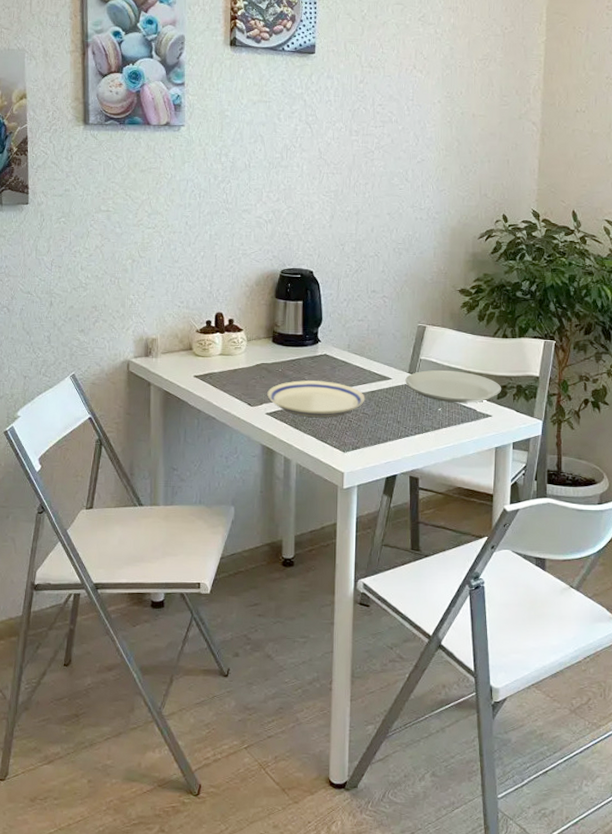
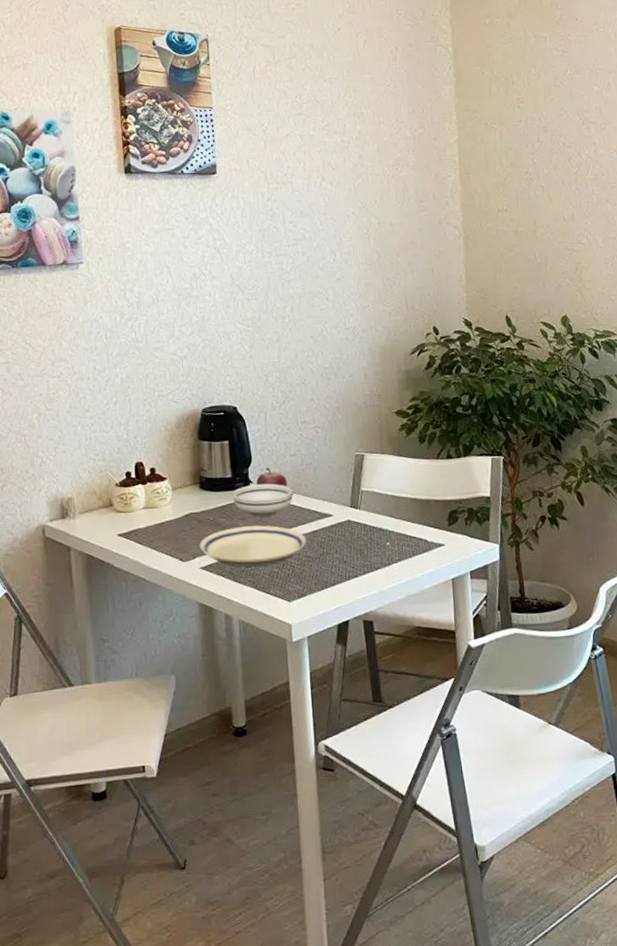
bowl: none [302,344,357,374] -> present [233,483,293,517]
fruit: none [324,329,353,349] -> present [256,467,288,487]
plate: present [405,370,502,403] -> none [347,499,452,535]

